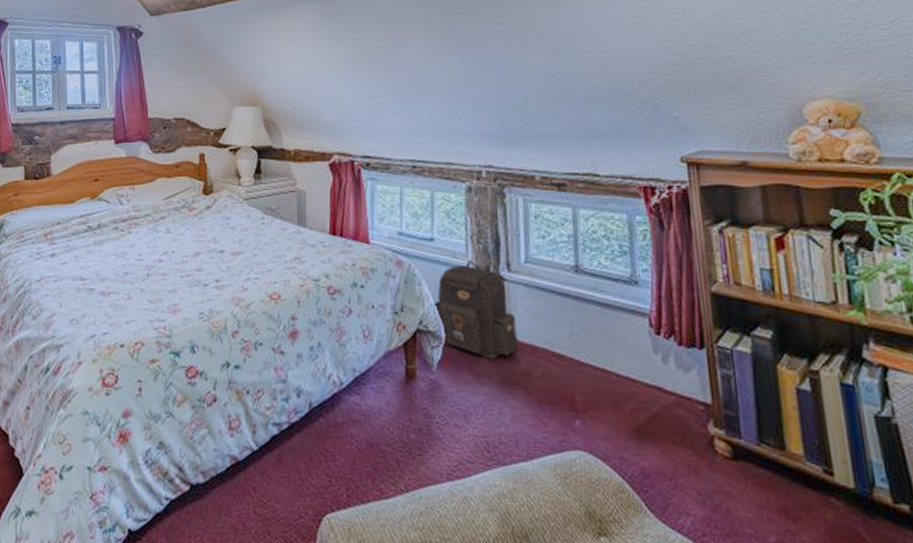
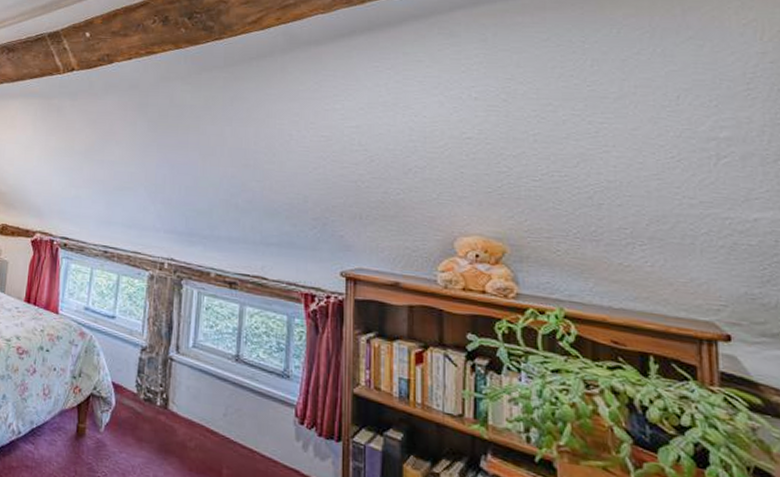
backpack: present [433,261,519,359] -> none [107,340,179,428]

